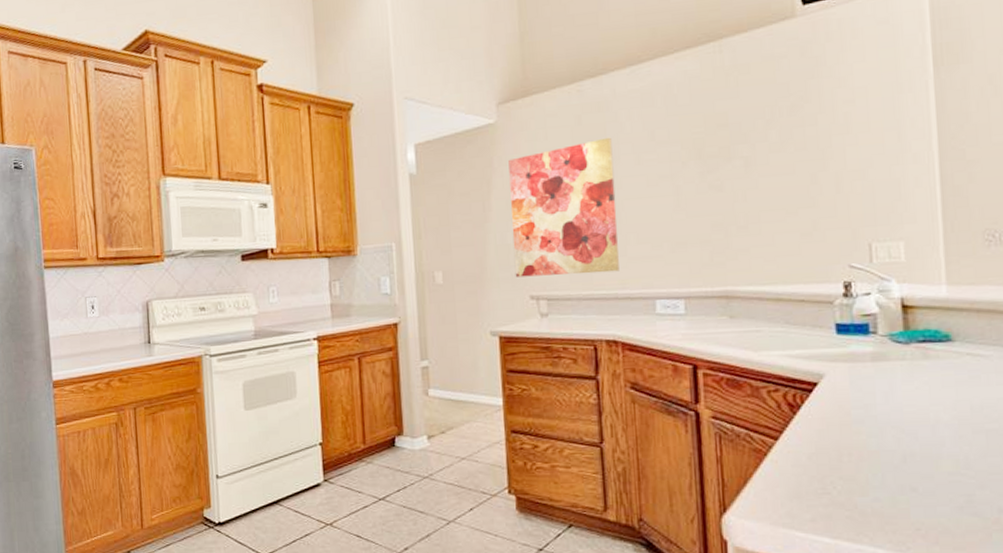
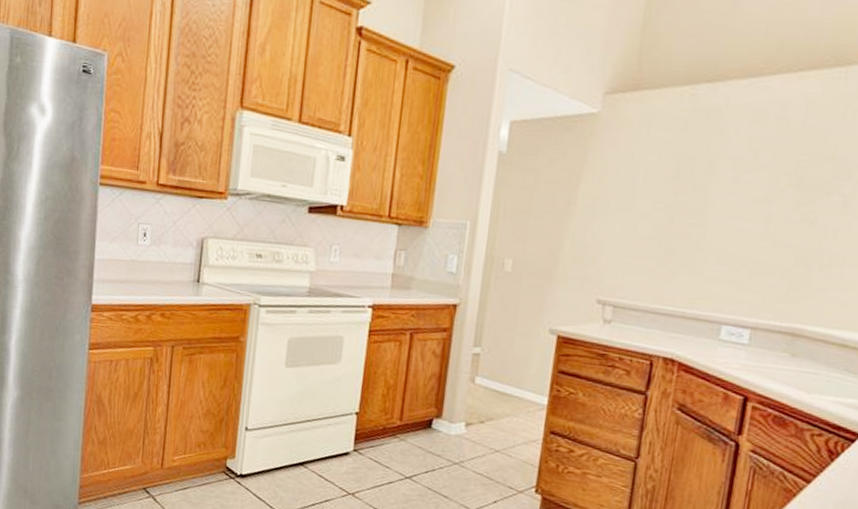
wall art: present [508,137,619,278] -> none [586,149,714,290]

